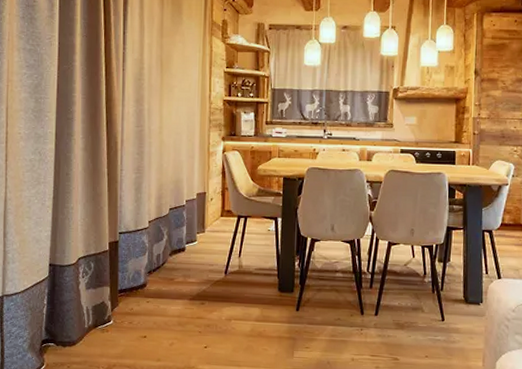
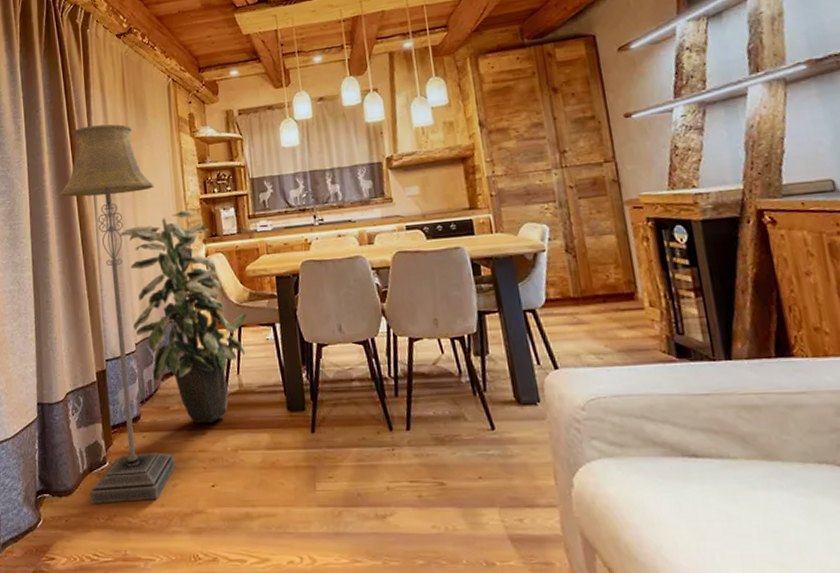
floor lamp: none [88,15,182,355] -> present [59,124,176,504]
indoor plant: none [144,108,254,295] -> present [120,210,248,423]

